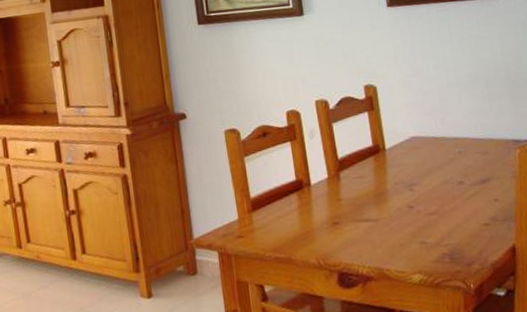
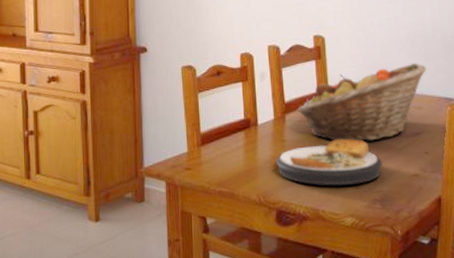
plate: none [333,192,449,243] -> present [276,138,383,186]
fruit basket: none [352,105,491,195] -> present [297,62,427,141]

